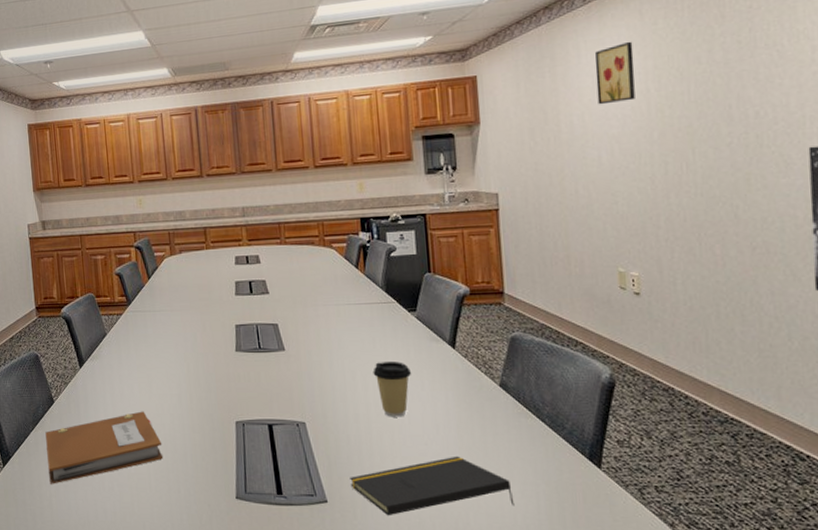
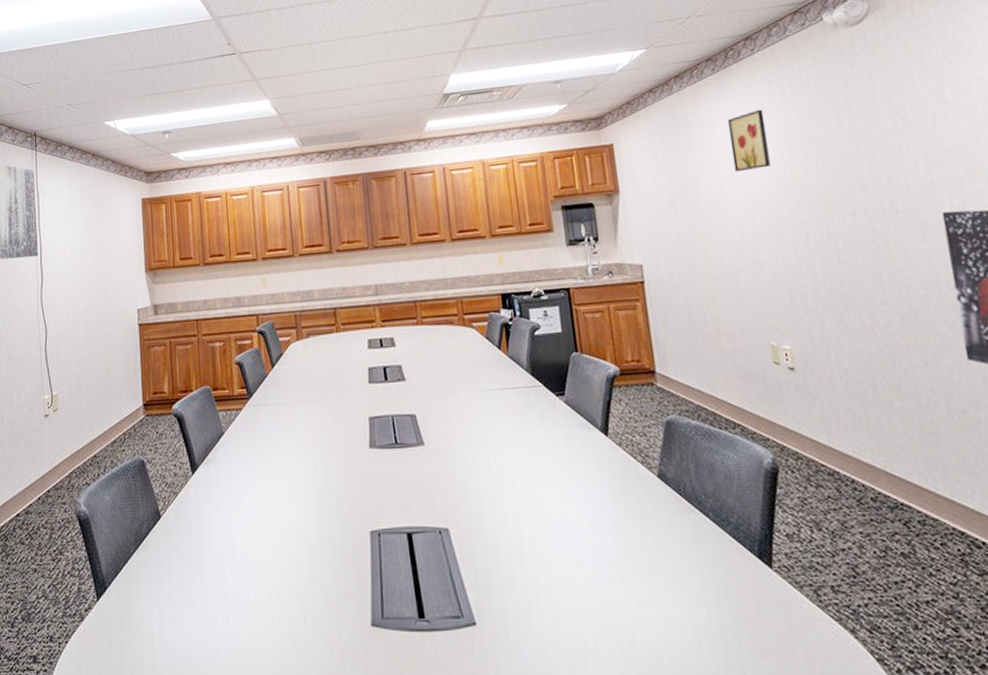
notebook: present [45,411,164,484] -> none [149,523,288,620]
notepad: present [350,456,515,516] -> none [500,560,684,638]
coffee cup: present [373,362,412,417] -> none [521,453,564,518]

